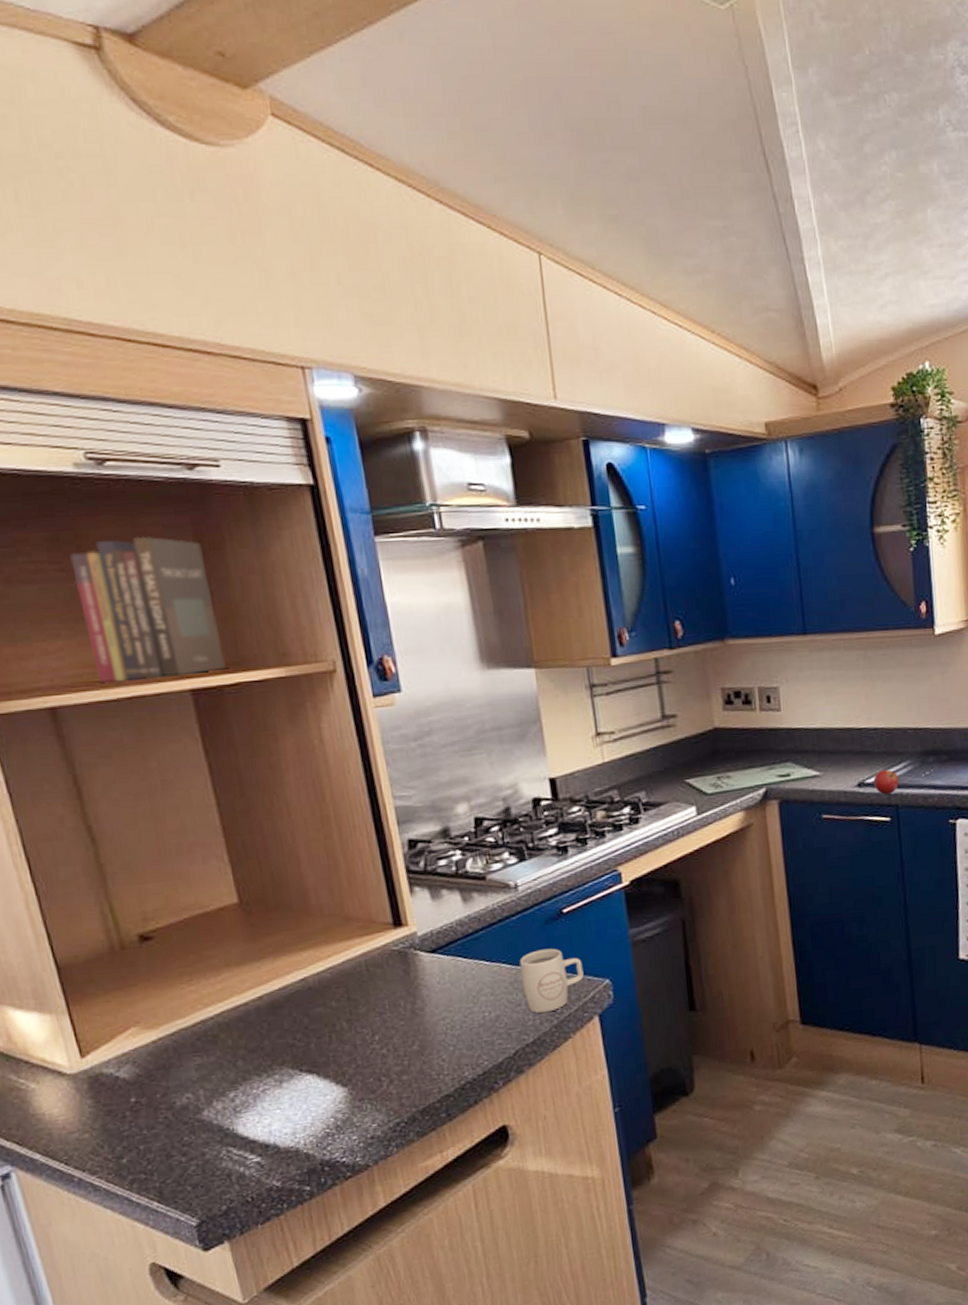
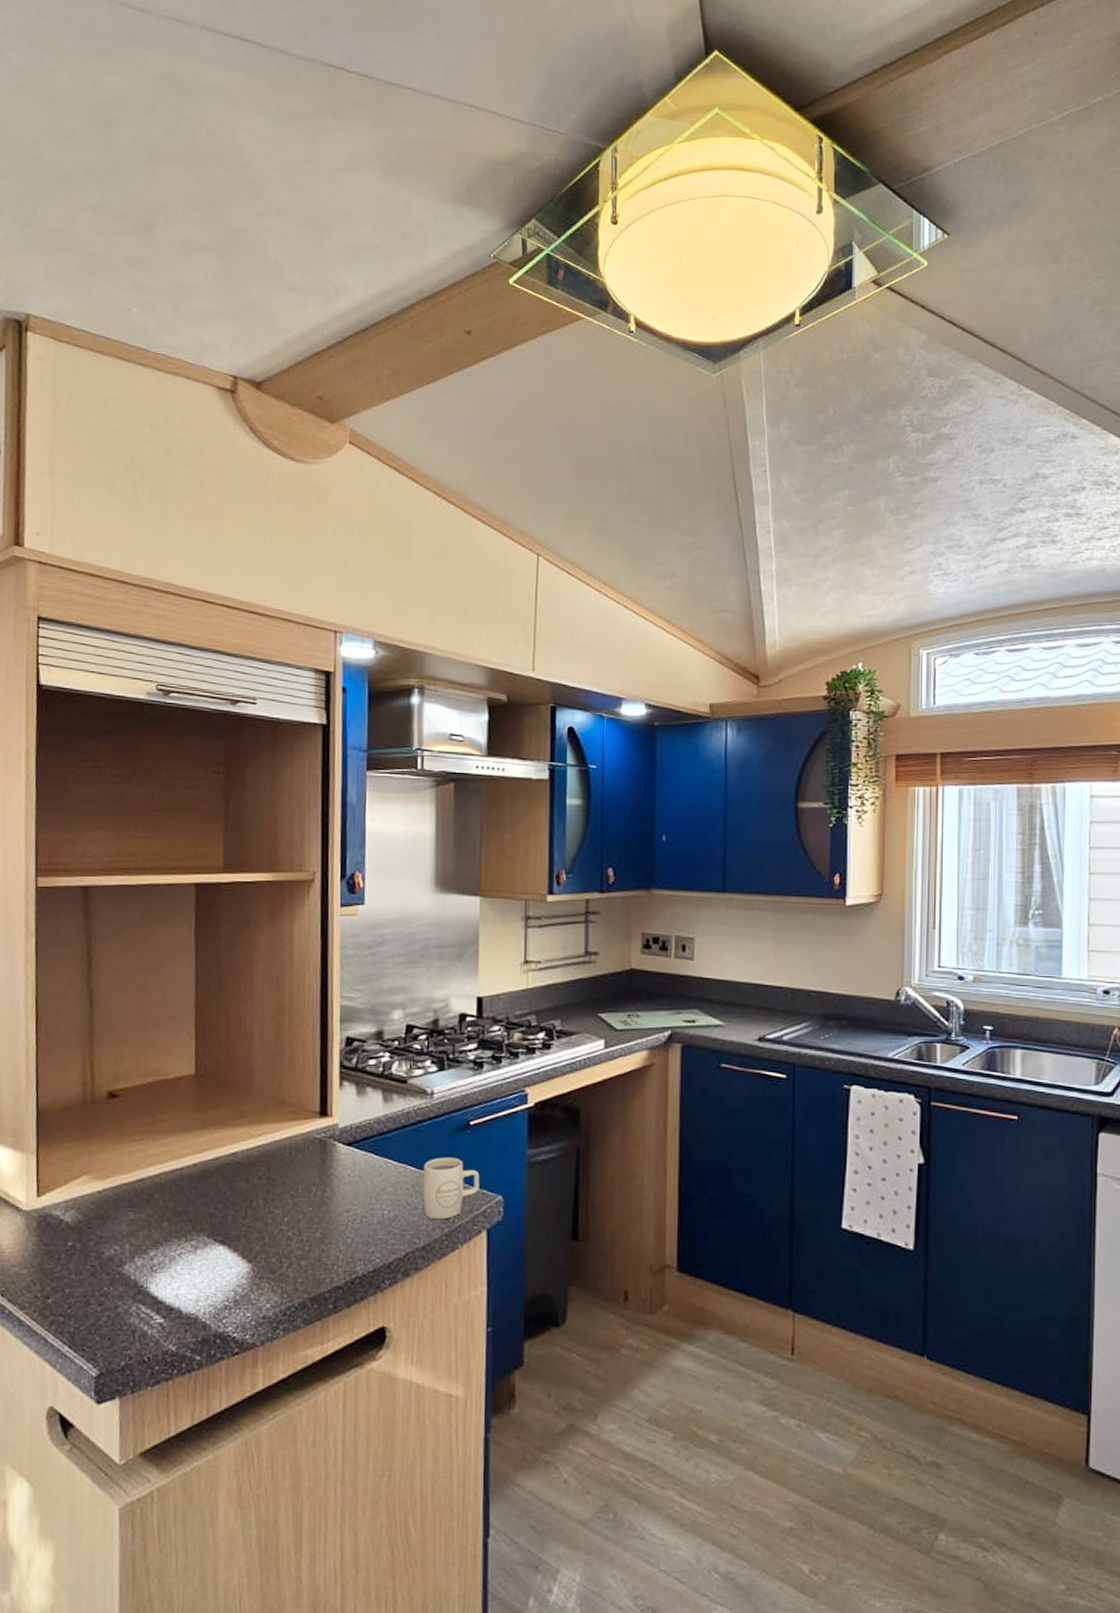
books: present [70,536,226,682] -> none [126,754,229,871]
fruit: present [873,770,899,795] -> none [773,1028,798,1052]

